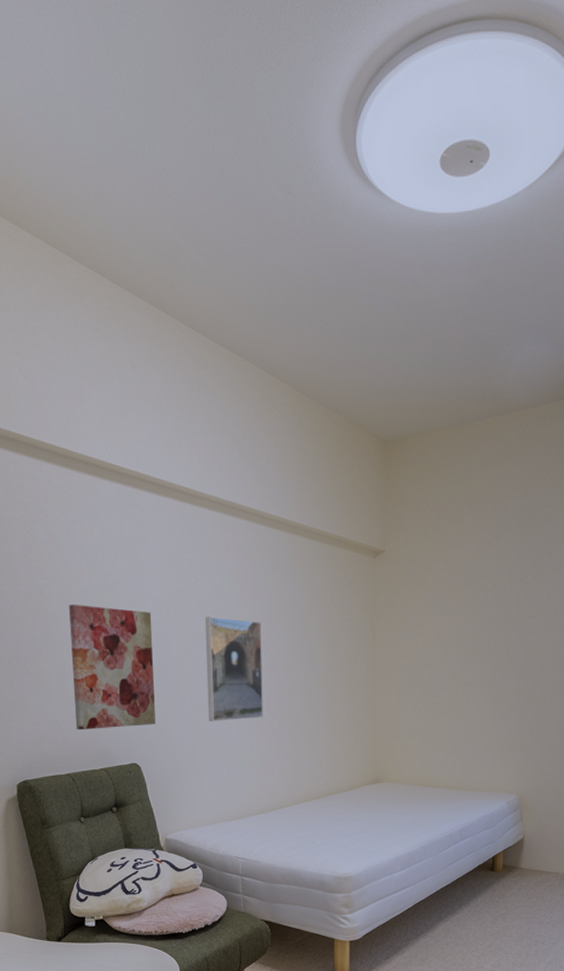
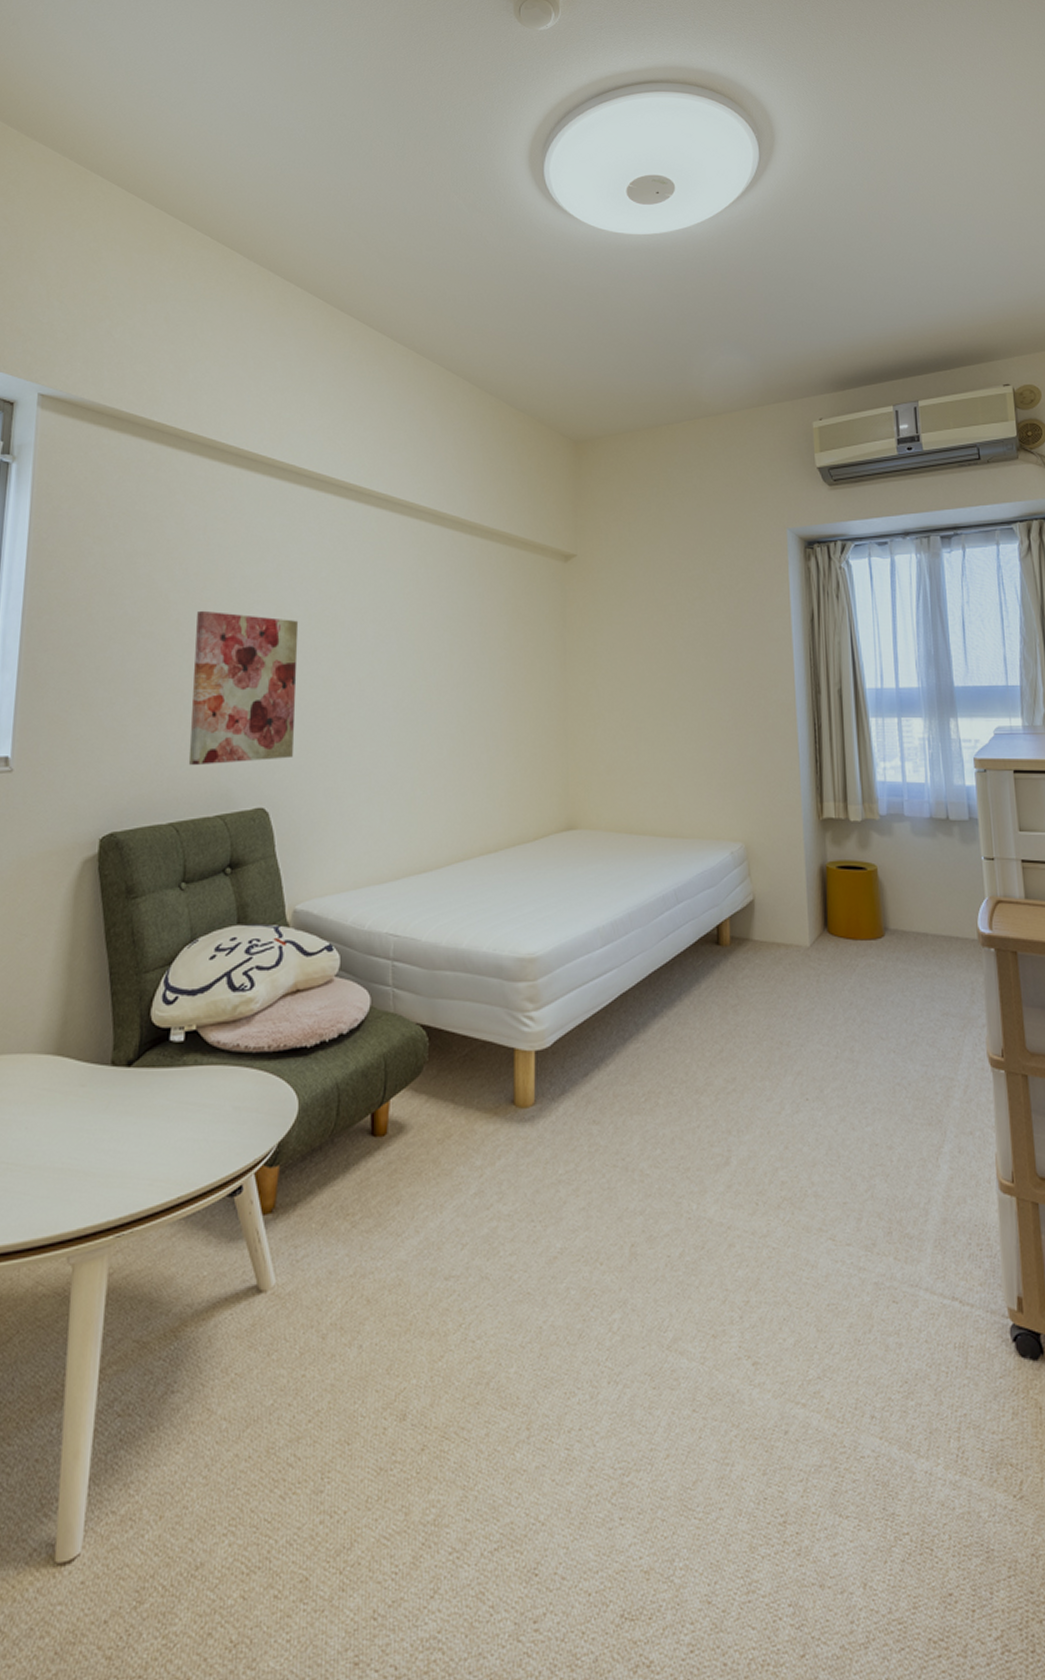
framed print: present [204,616,263,722] -> none [360,626,431,755]

